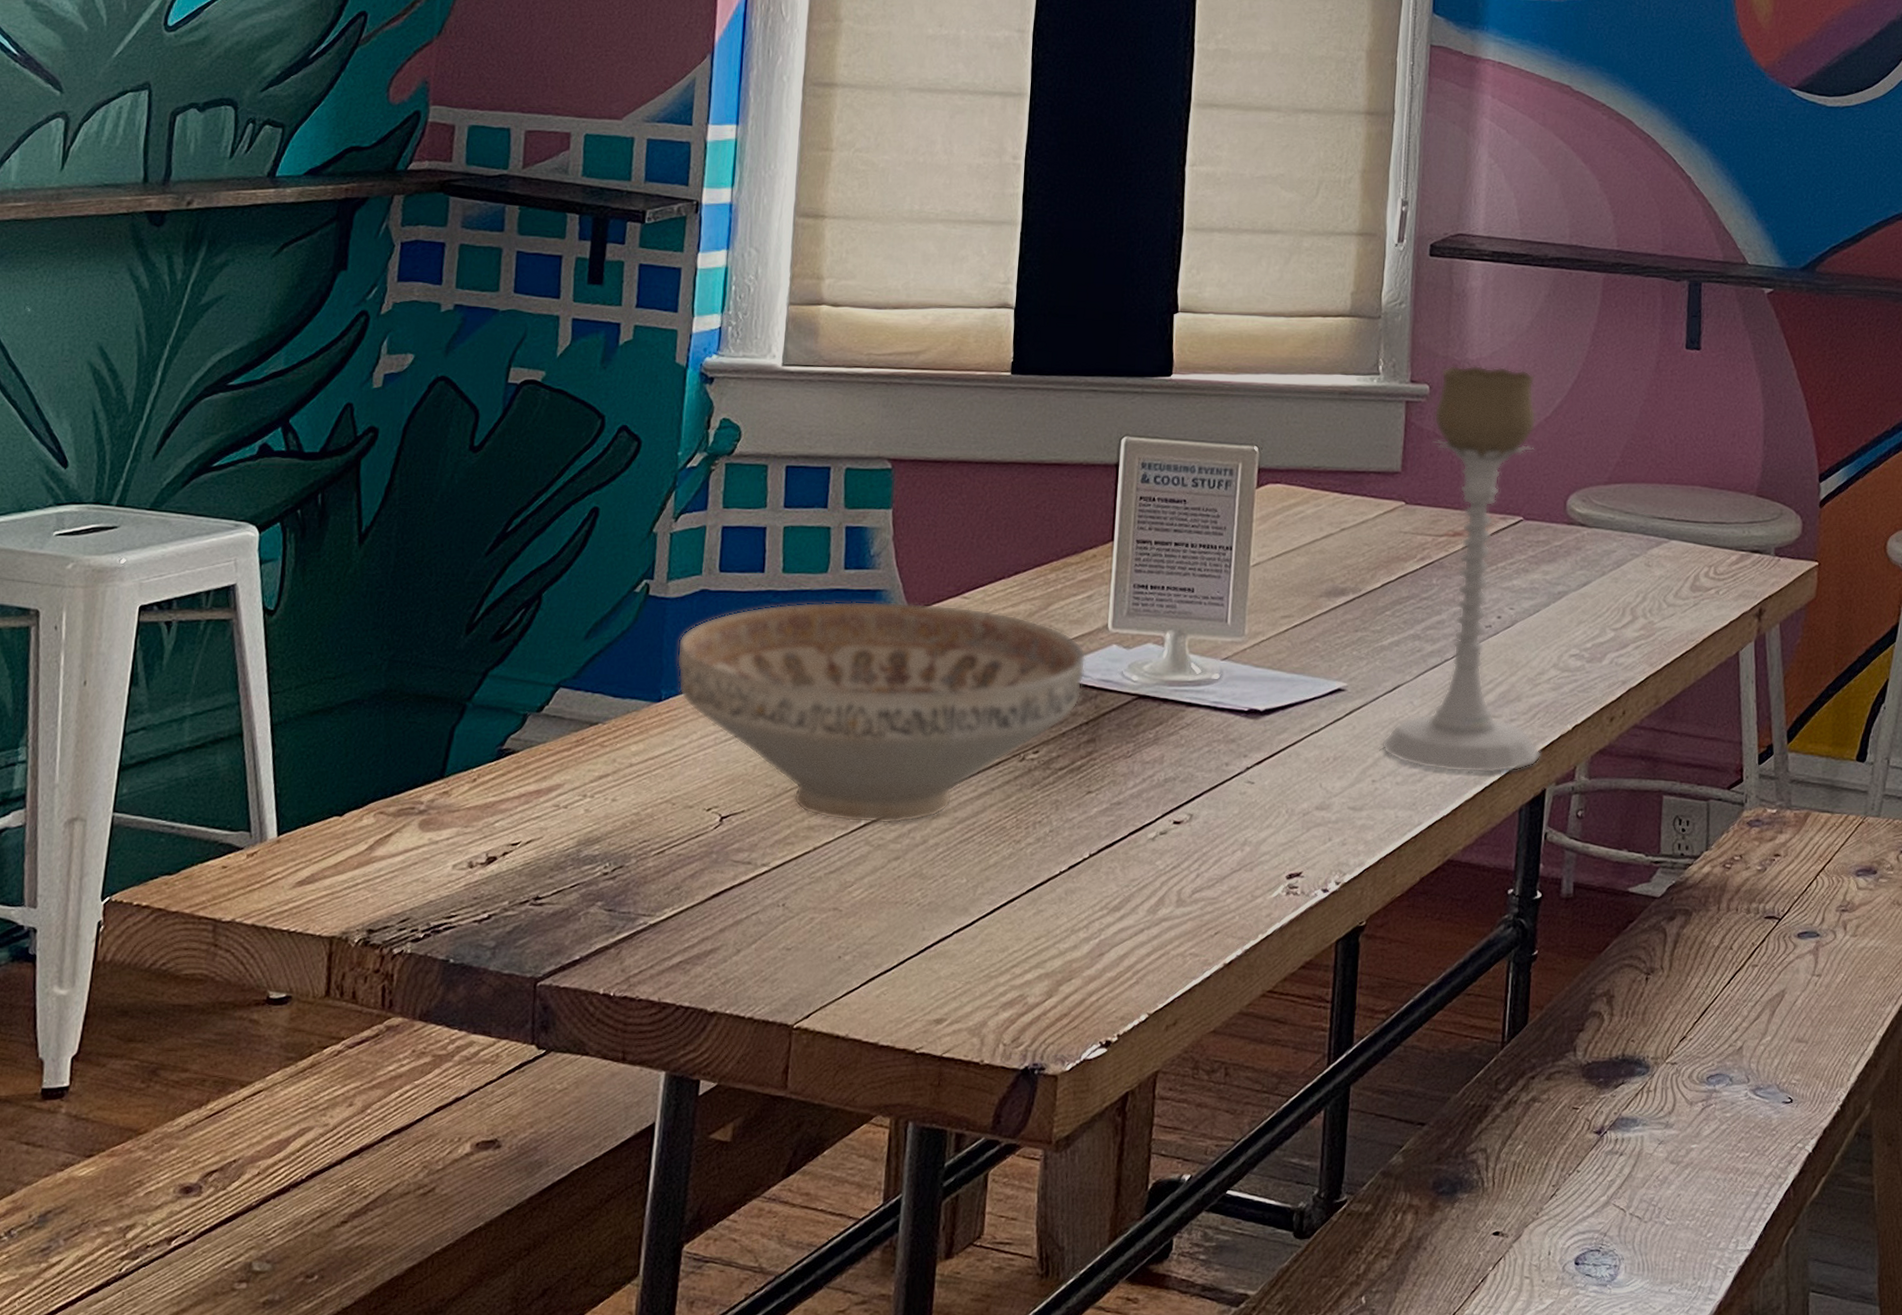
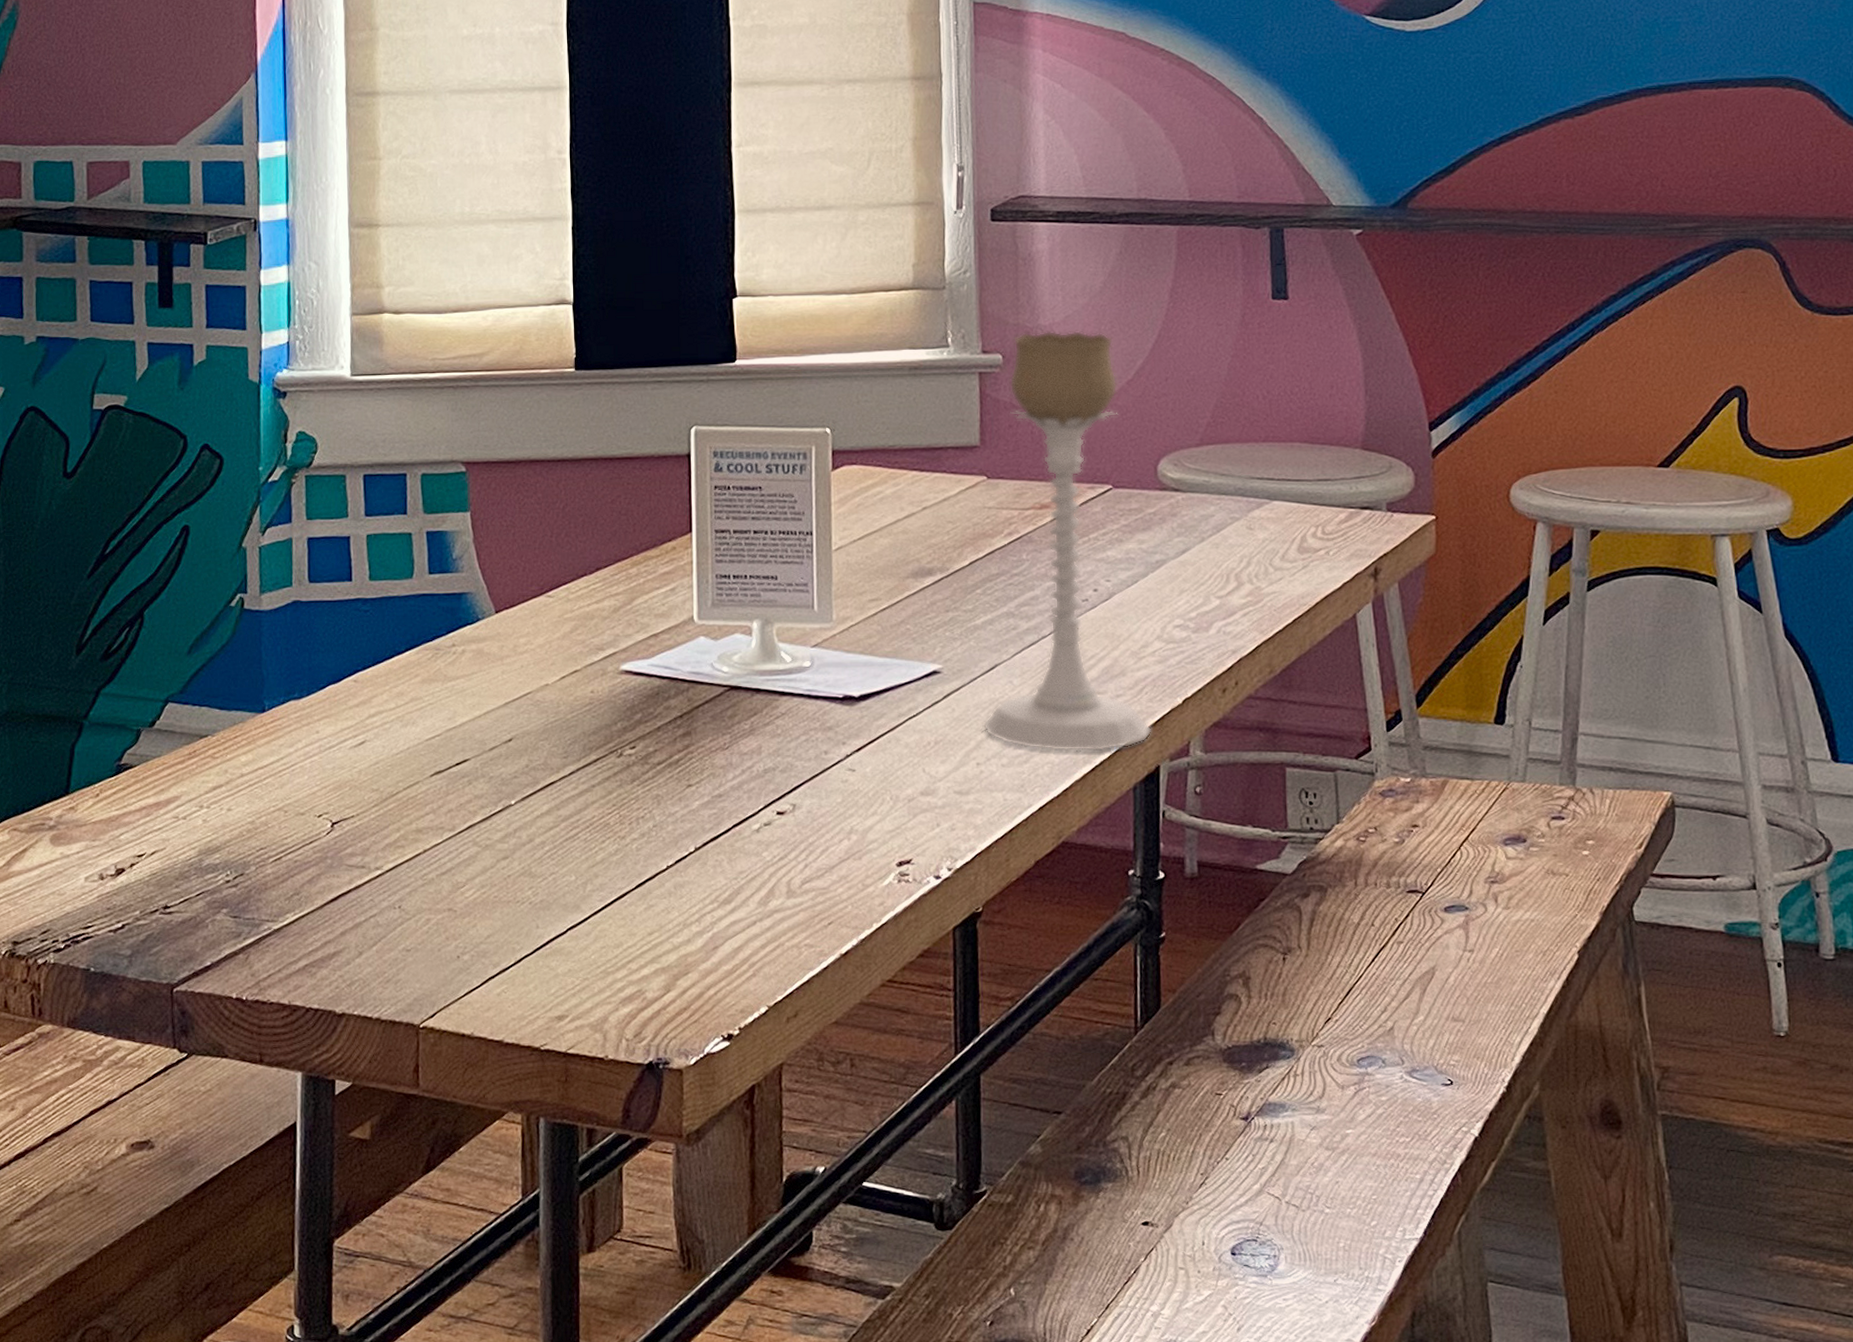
decorative bowl: present [676,601,1086,825] -> none [276,604,675,825]

